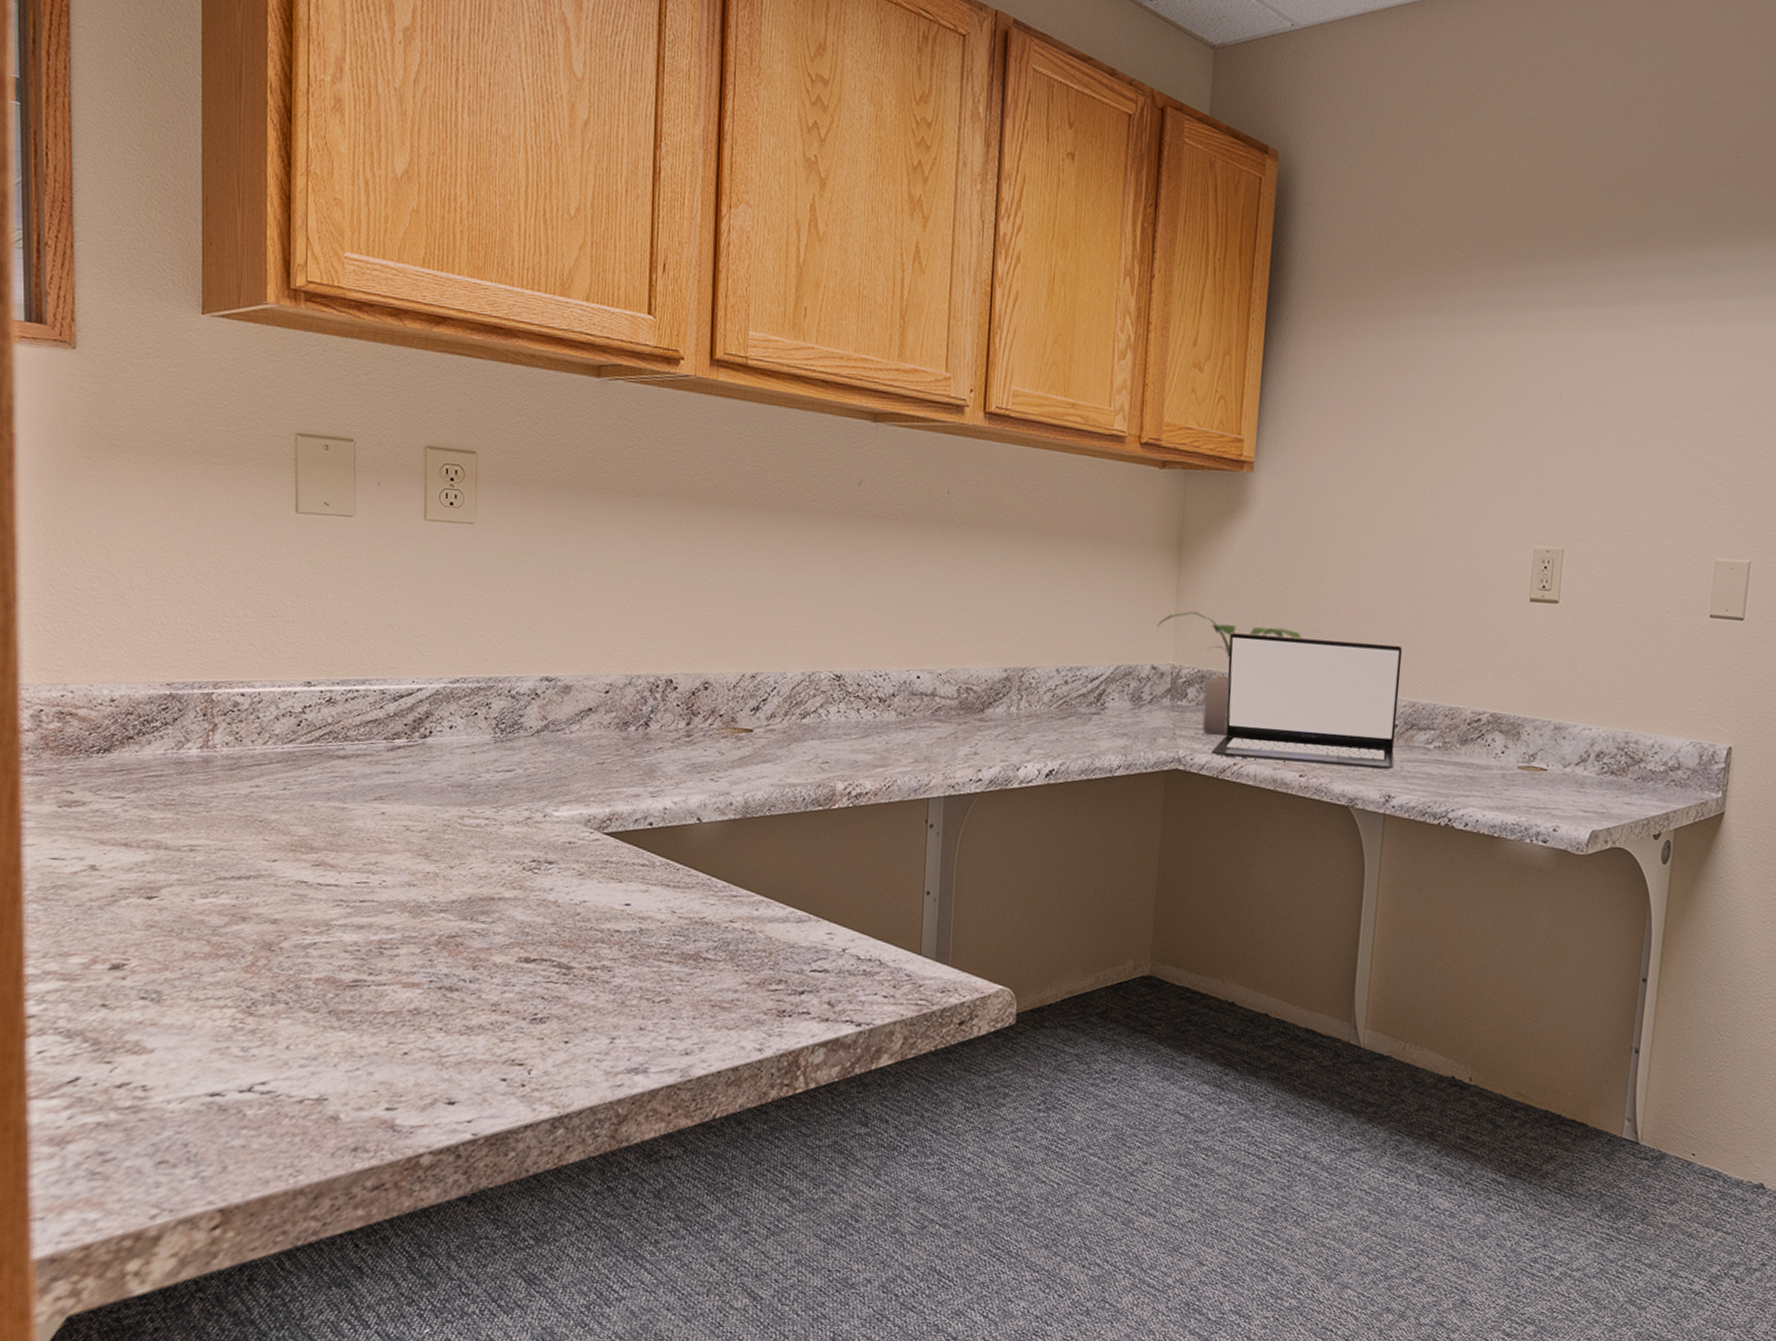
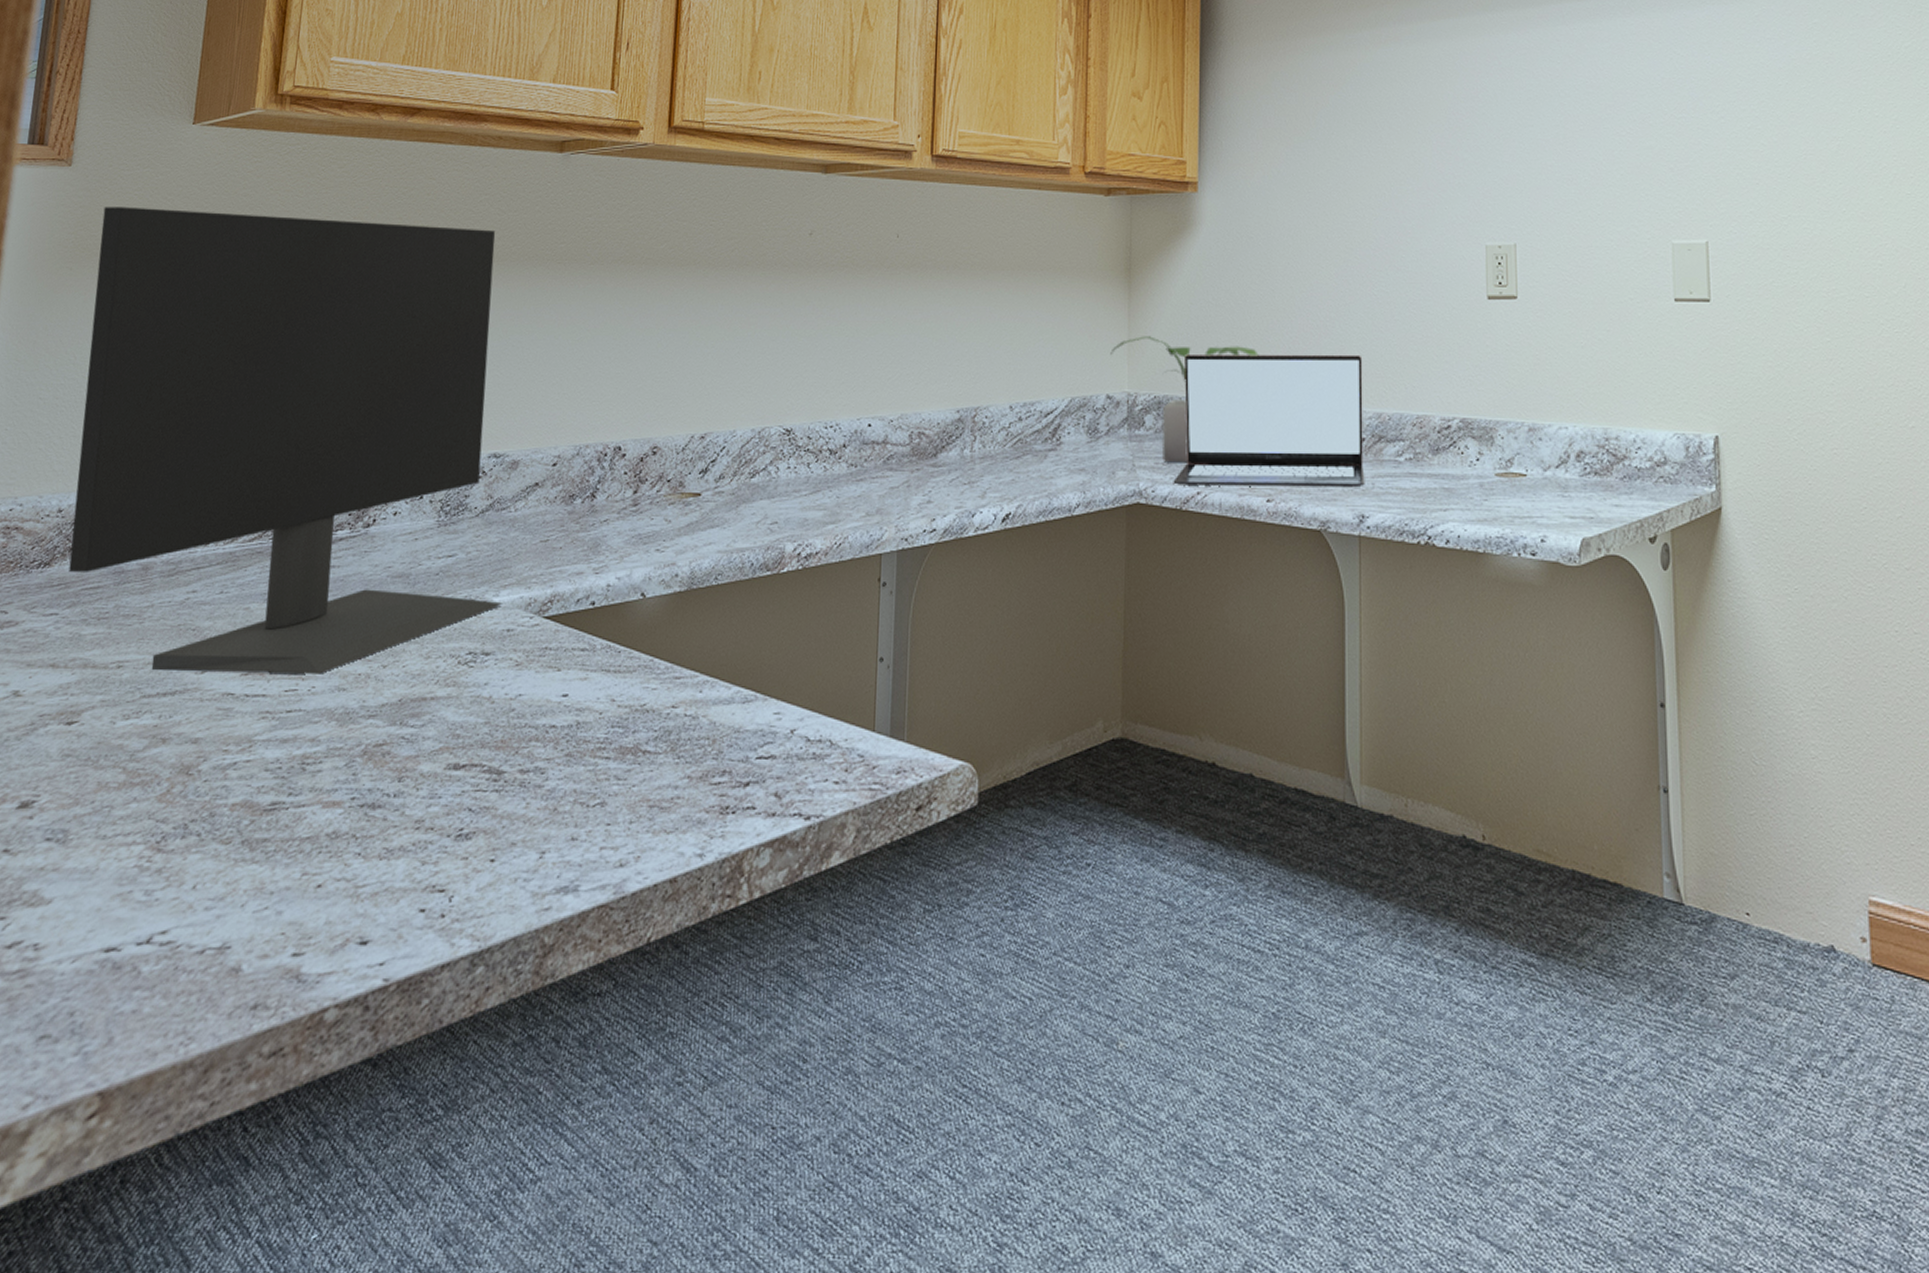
computer monitor: none [117,396,564,870] -> present [68,207,503,674]

